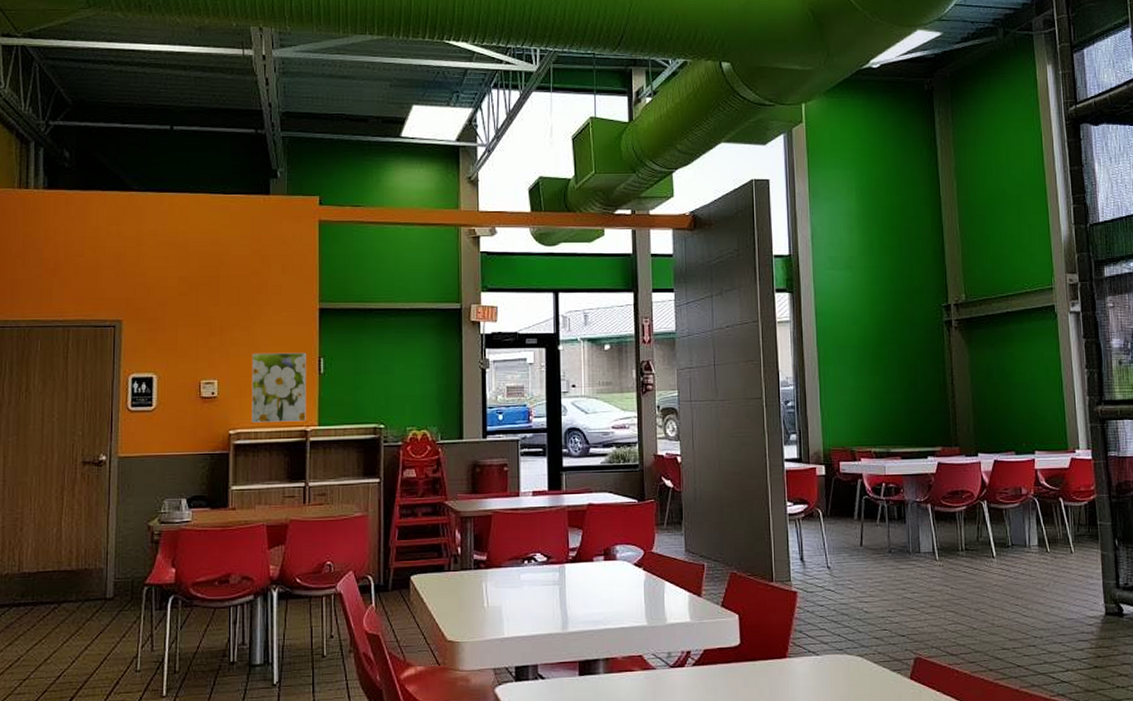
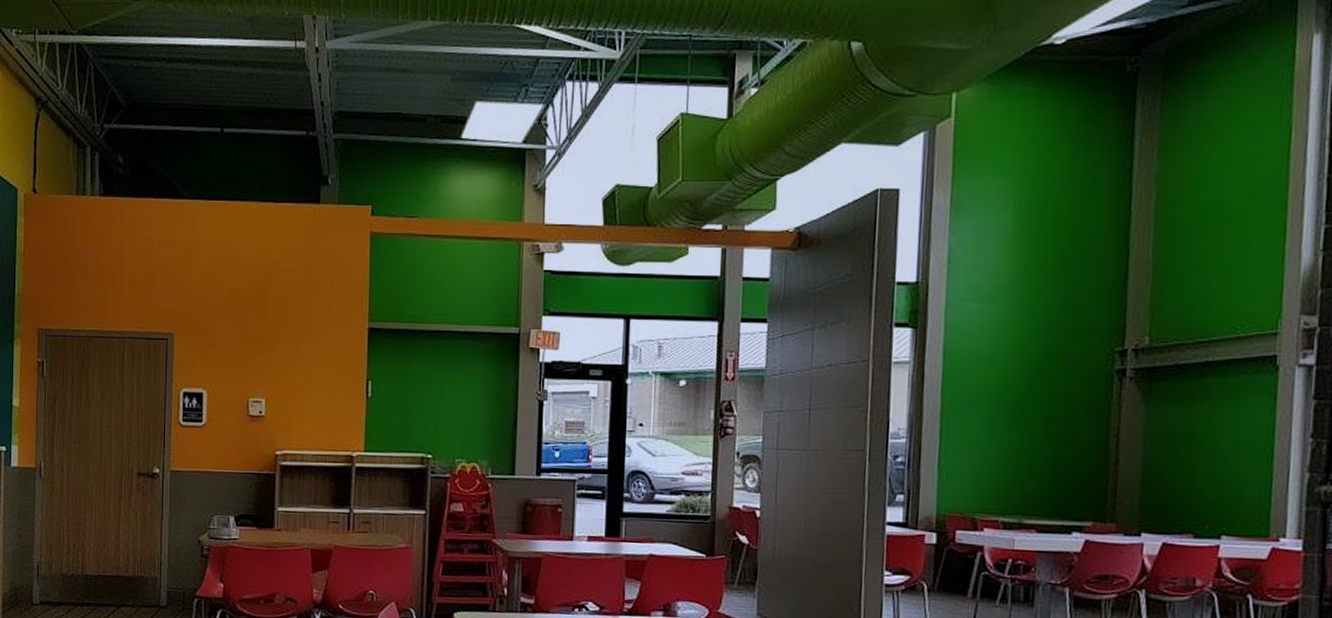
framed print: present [251,352,306,423] -> none [298,372,354,446]

